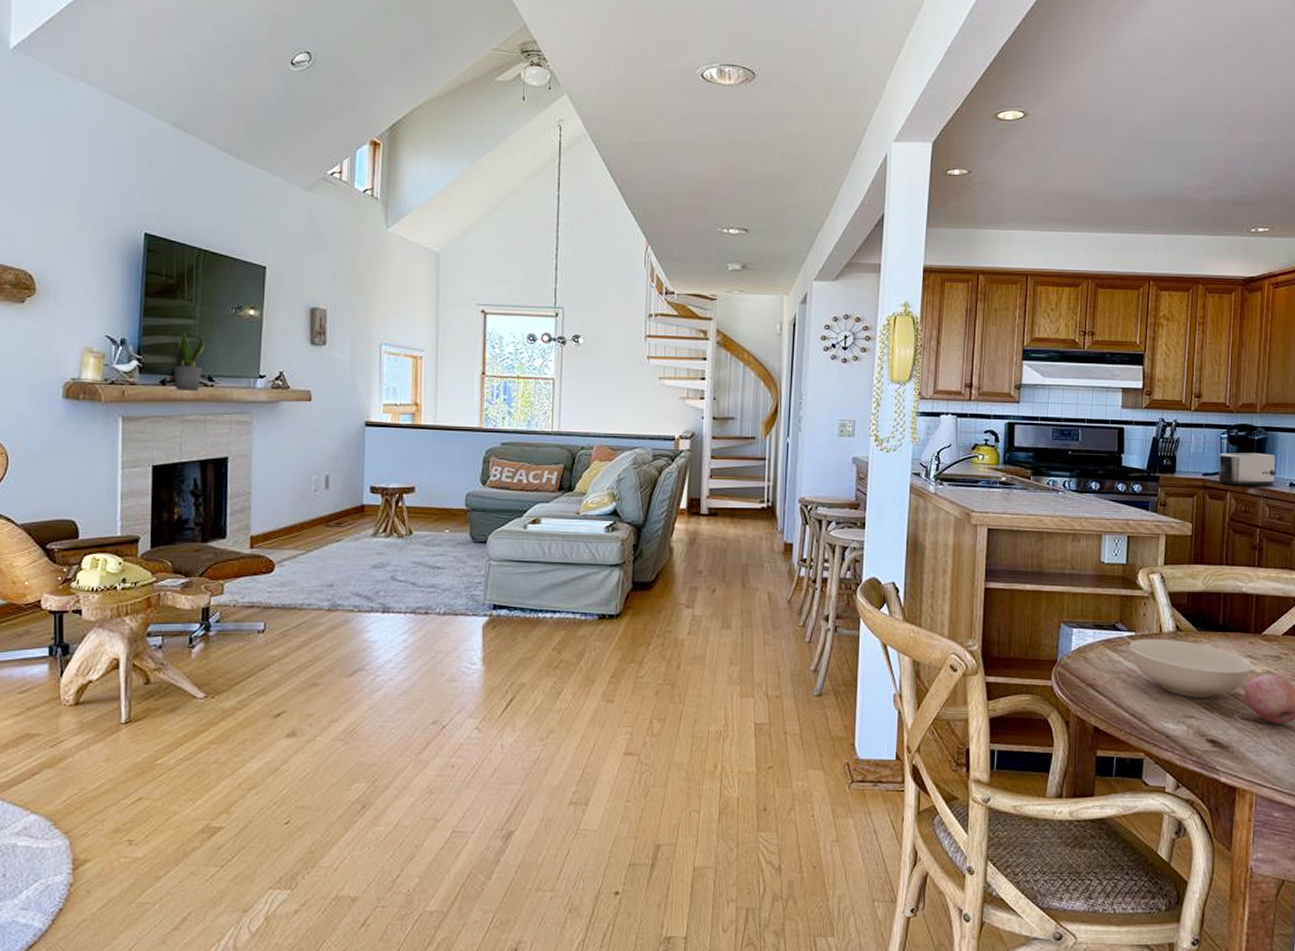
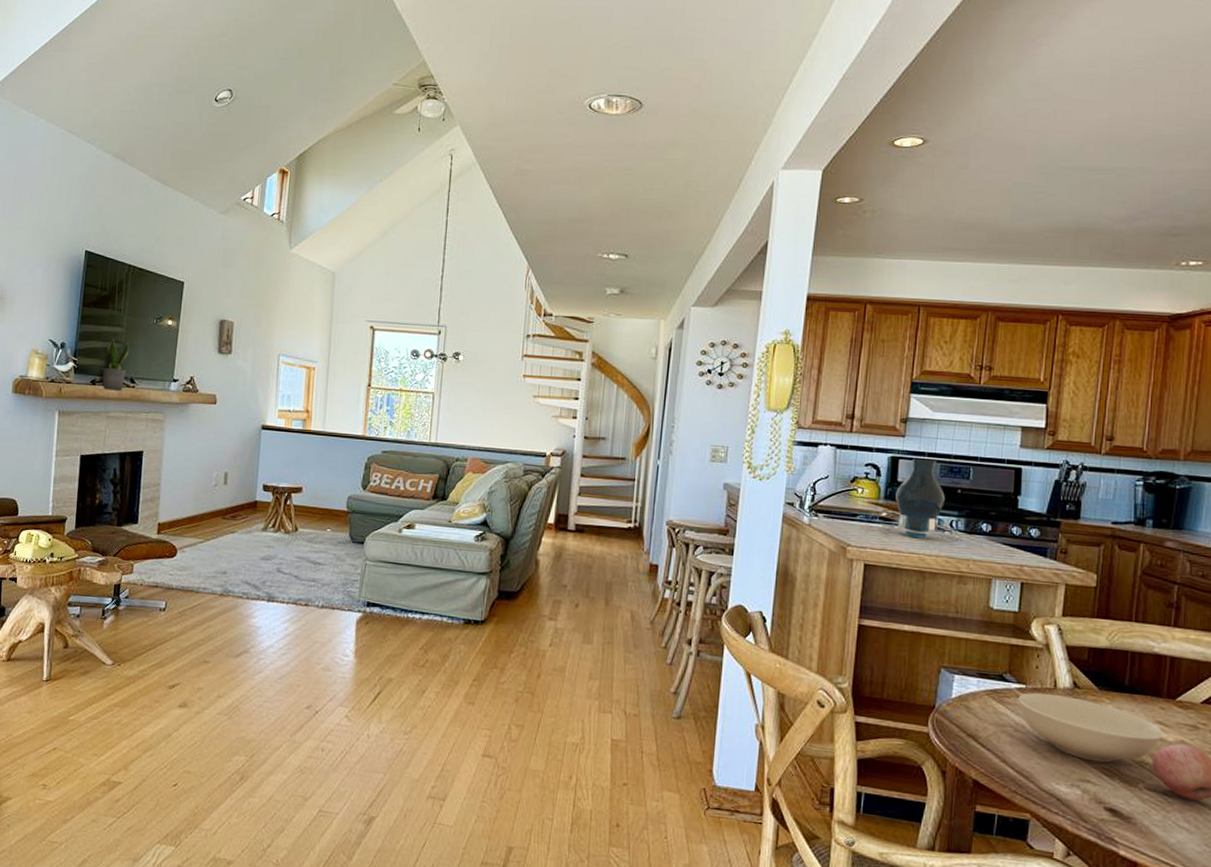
vase: none [1013,423,1058,501] -> present [895,458,945,539]
toaster: present [1218,452,1277,486] -> none [1130,501,1202,540]

